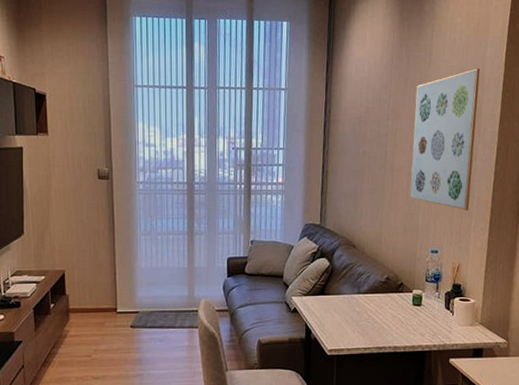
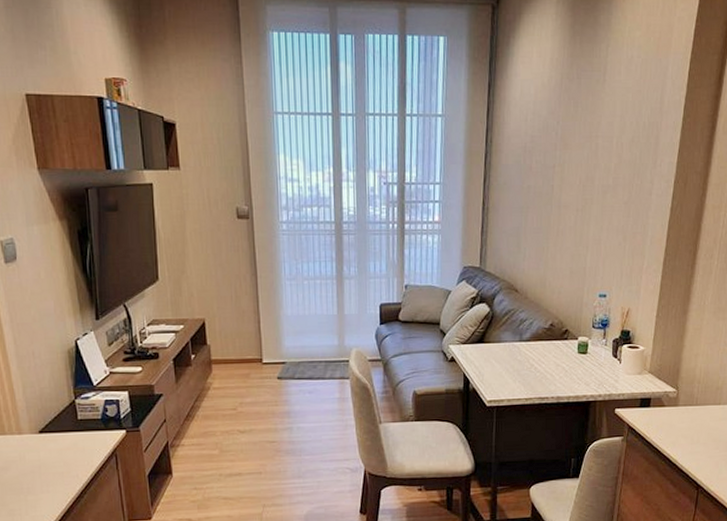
wall art: present [409,68,480,211] -> none [577,90,659,252]

